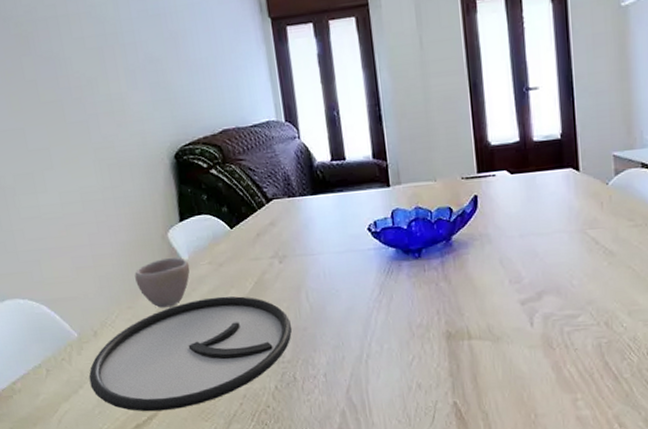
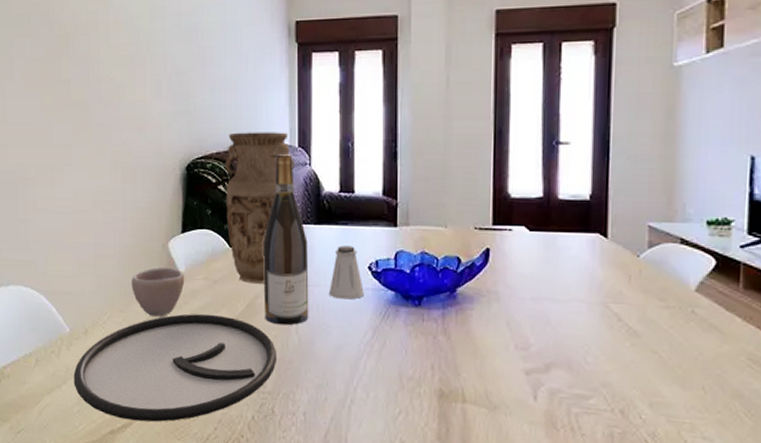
vase: none [213,108,284,261] -> present [225,132,295,284]
wine bottle: none [263,130,317,297] -> present [263,154,309,326]
saltshaker: none [333,211,367,263] -> present [329,245,364,300]

